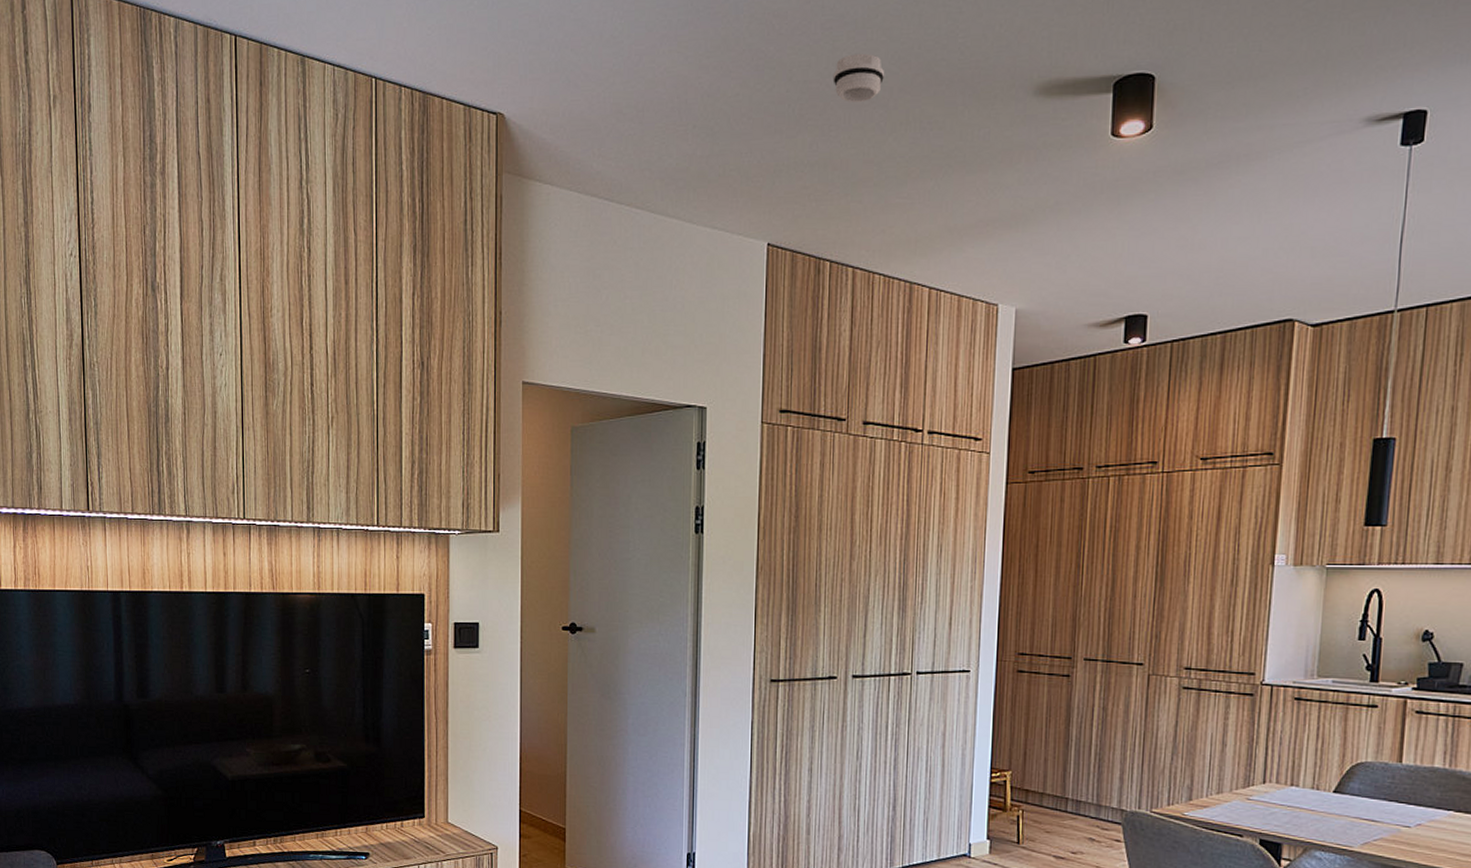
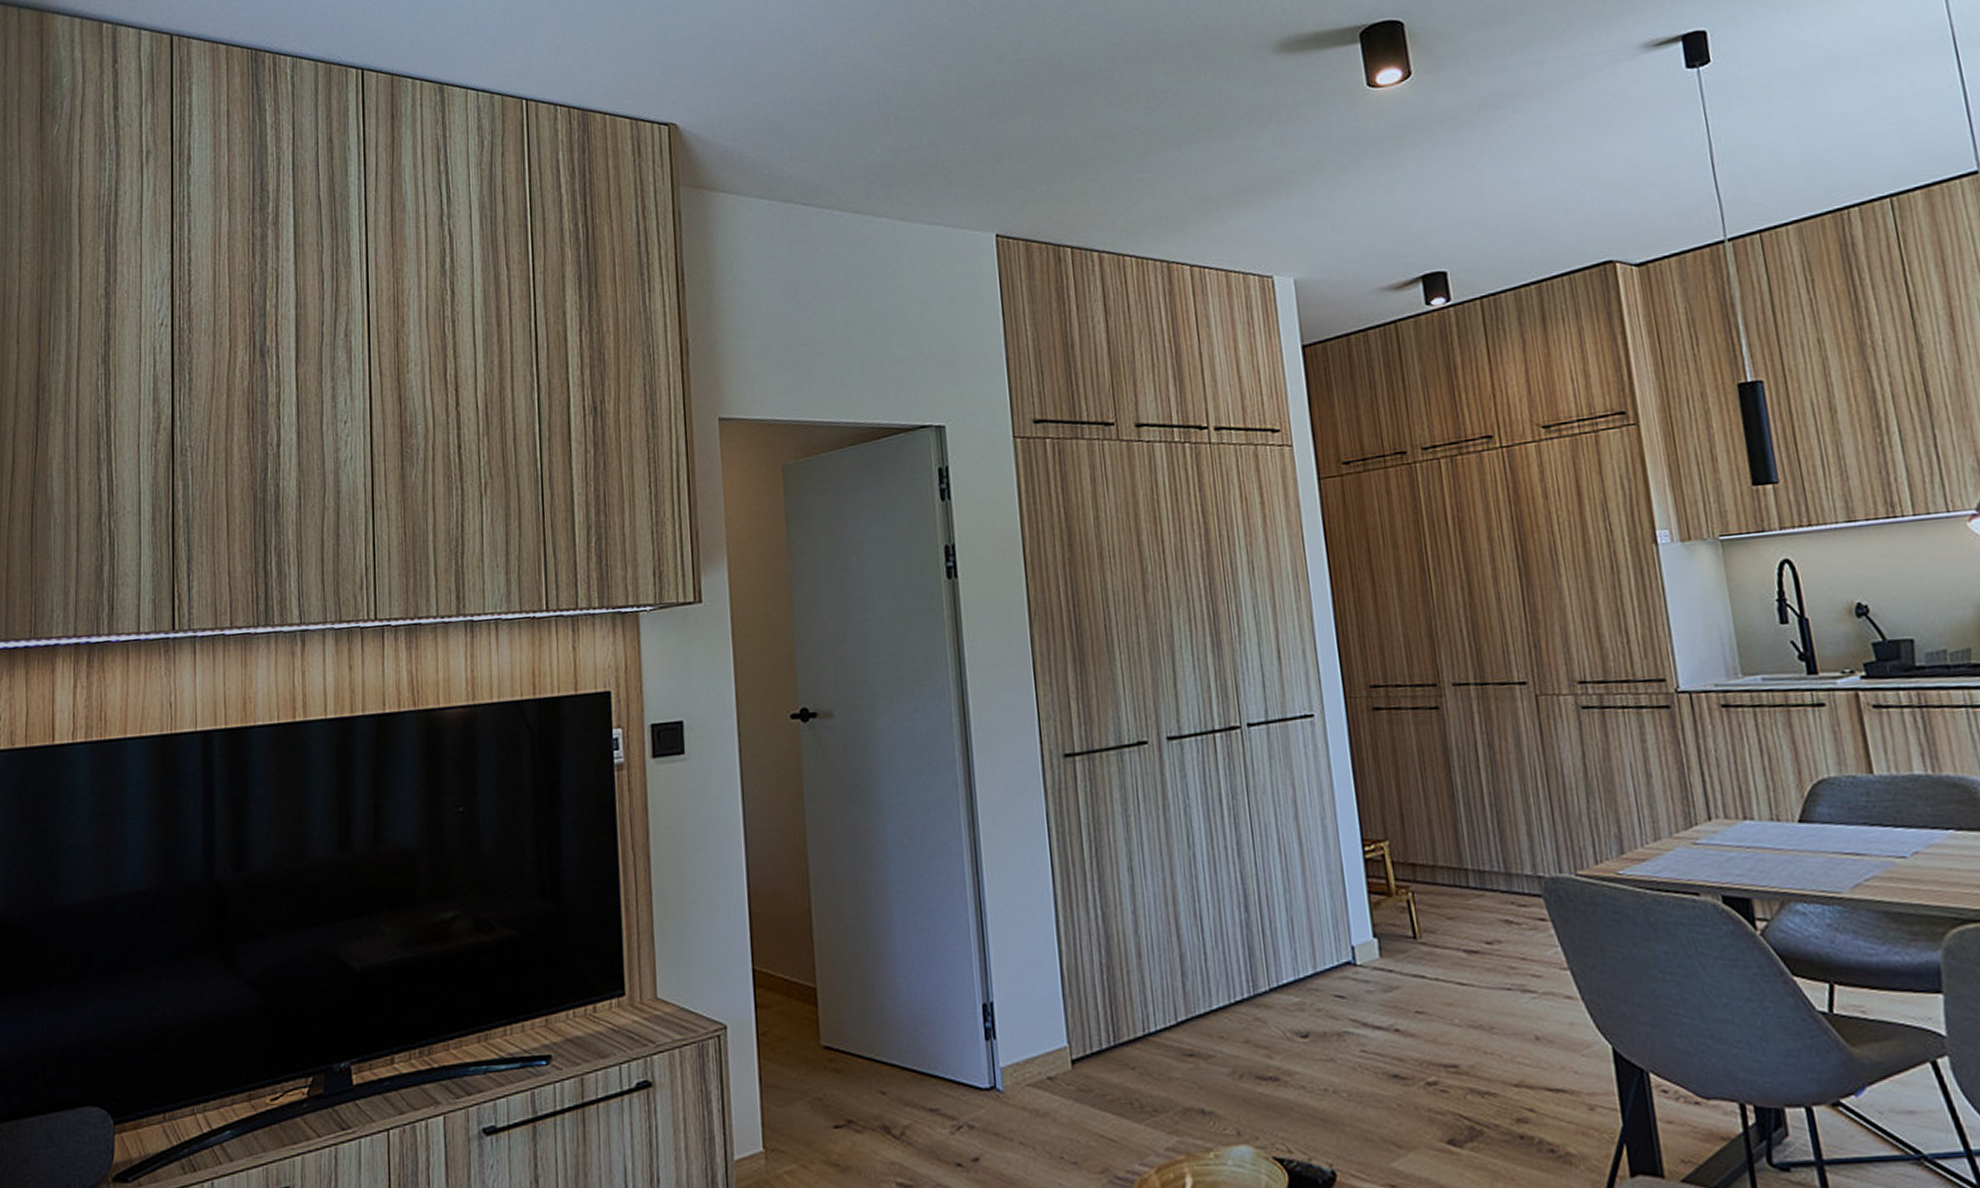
smoke detector: present [833,53,885,102] -> none [1047,26,1106,78]

